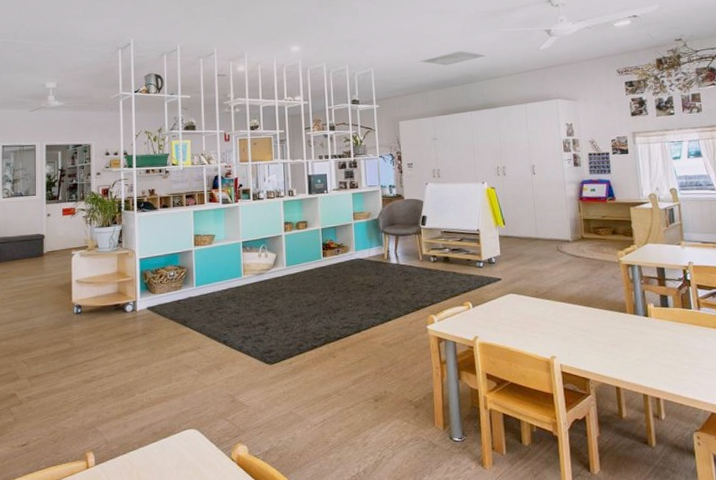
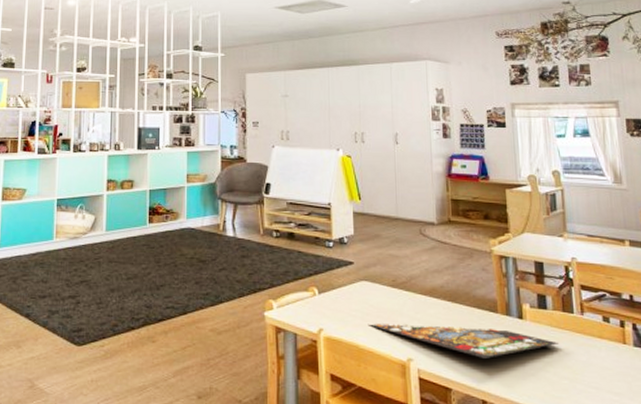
stained glass panel: none [517,327,679,352] -> present [369,324,558,358]

